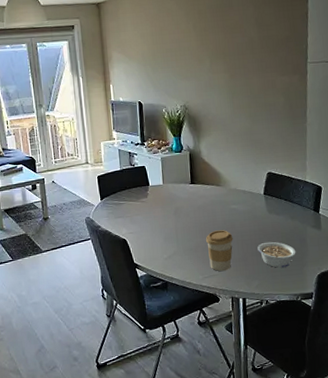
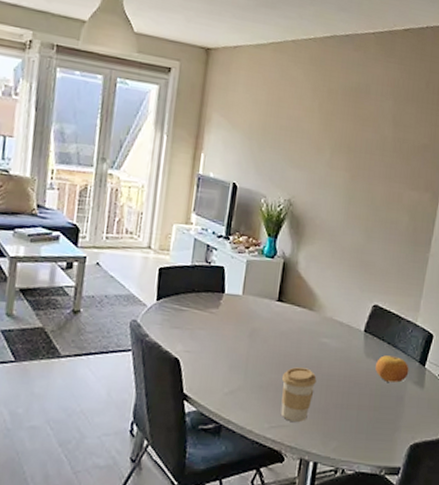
legume: present [257,241,296,268] -> none [344,392,390,429]
fruit: none [278,209,307,230] -> present [375,355,409,383]

